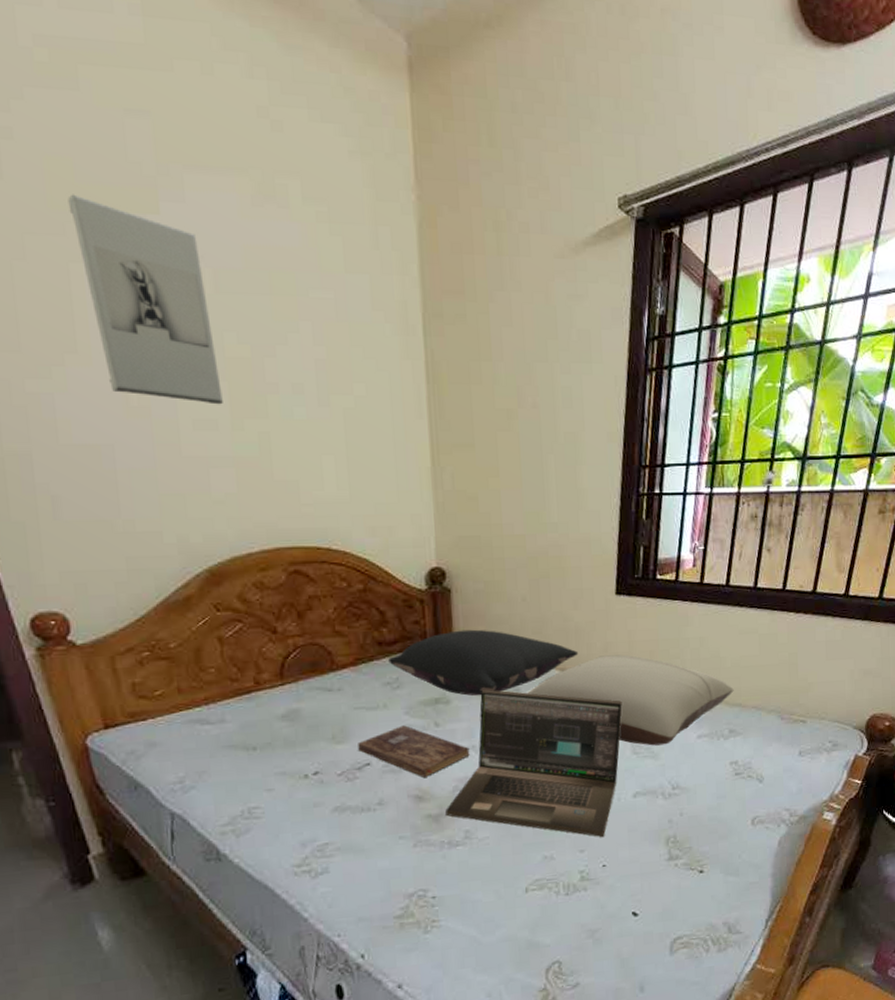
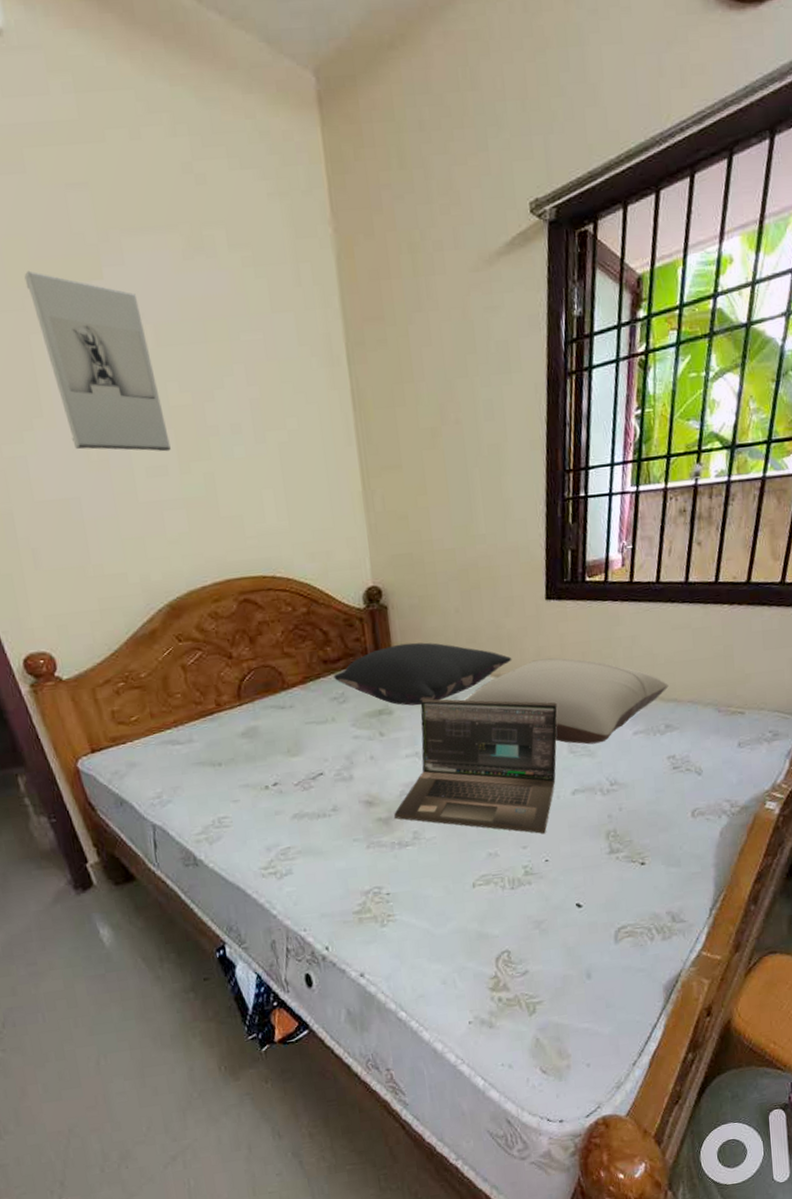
bible: present [358,725,470,777] -> none [311,736,414,784]

